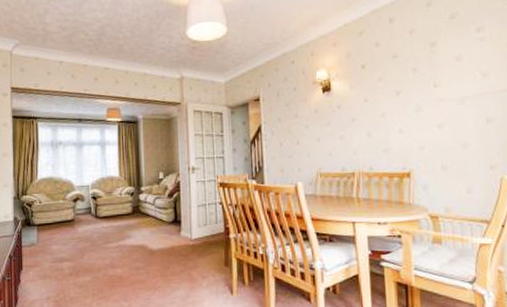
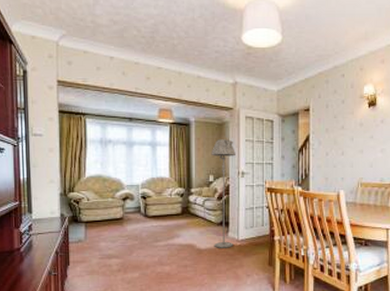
floor lamp: none [160,134,187,249] -> present [211,139,235,248]

